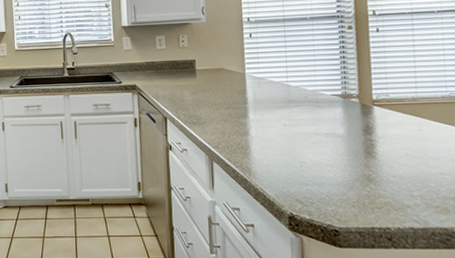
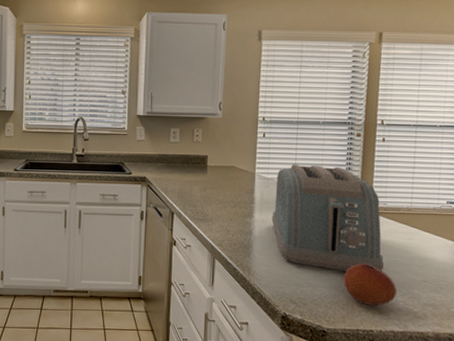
toaster: none [267,61,393,167] -> present [271,164,384,271]
fruit: none [351,157,411,202] -> present [343,262,397,306]

